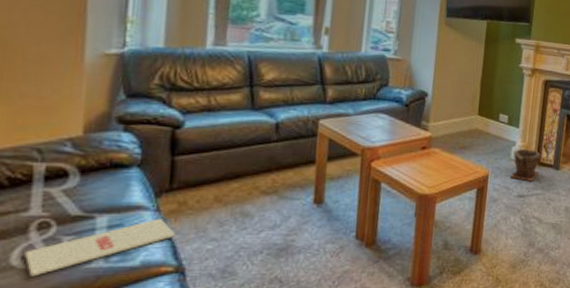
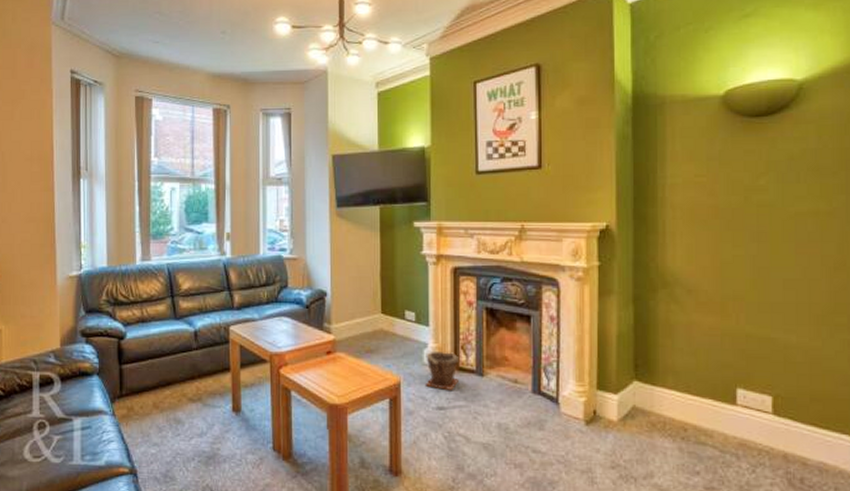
magazine: present [25,218,175,277] -> none [32,422,127,470]

